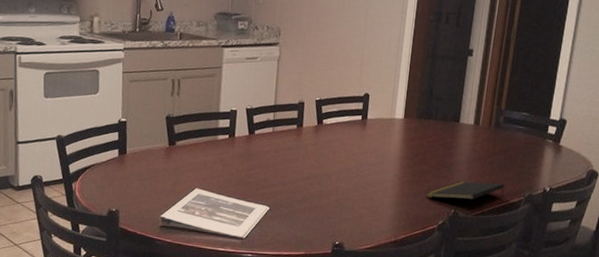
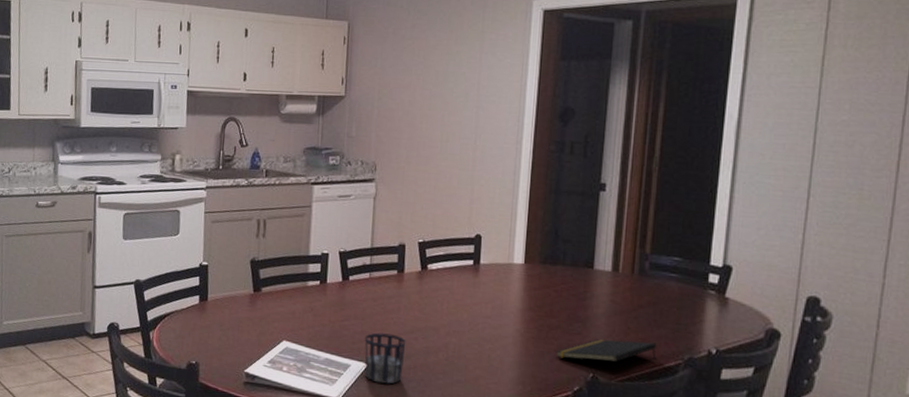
cup: none [267,179,303,224] -> present [364,332,406,384]

